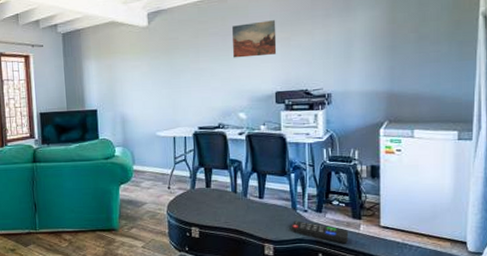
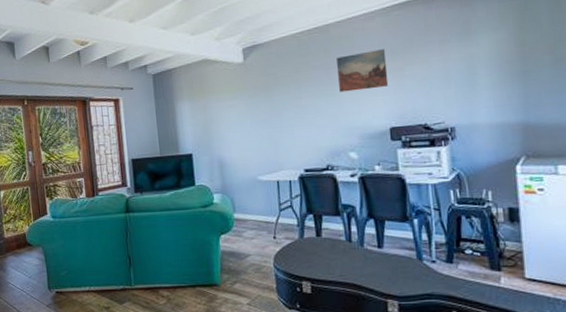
remote control: present [291,221,349,244] -> none [417,273,488,300]

